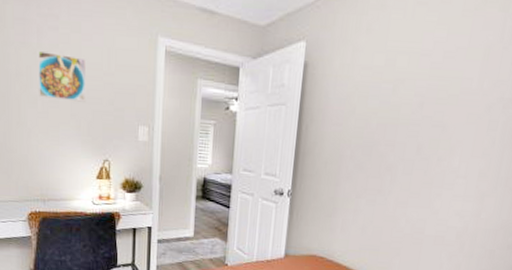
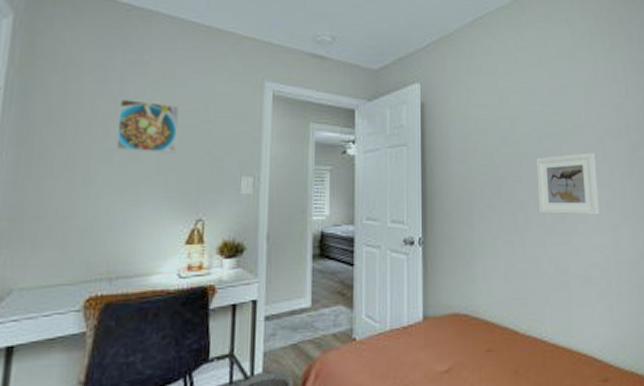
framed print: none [406,121,480,184] -> present [536,153,600,215]

